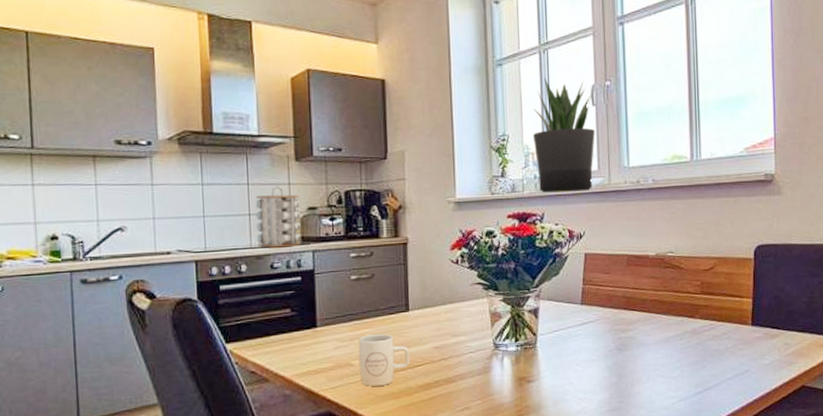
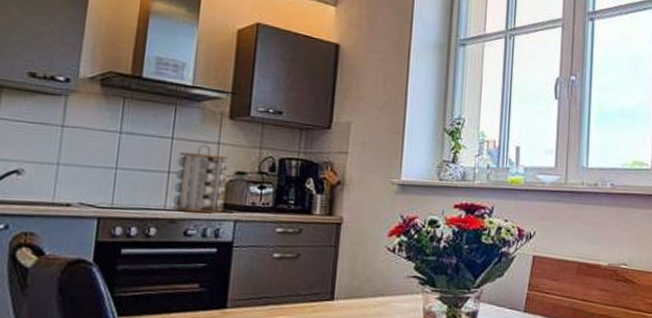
planter: present [533,77,595,193] -> none [490,63,556,188]

